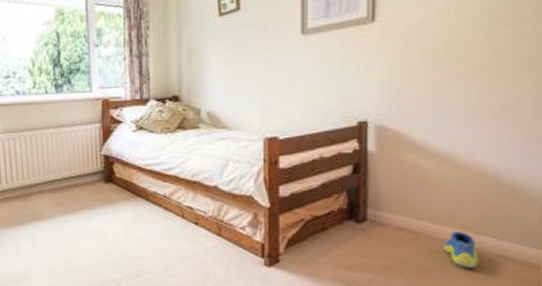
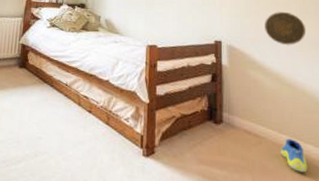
decorative plate: none [431,69,494,116] -> present [265,11,307,45]

